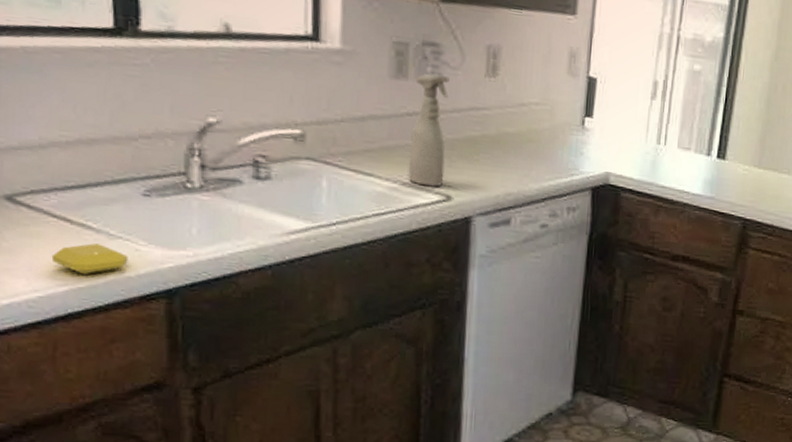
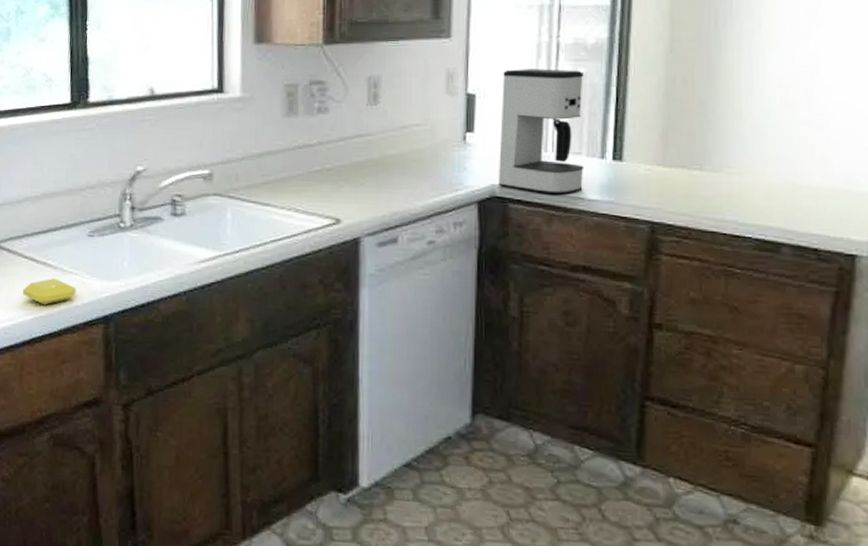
spray bottle: present [408,73,450,188] -> none [300,108,335,212]
coffee maker: none [612,57,699,187] -> present [497,69,584,195]

